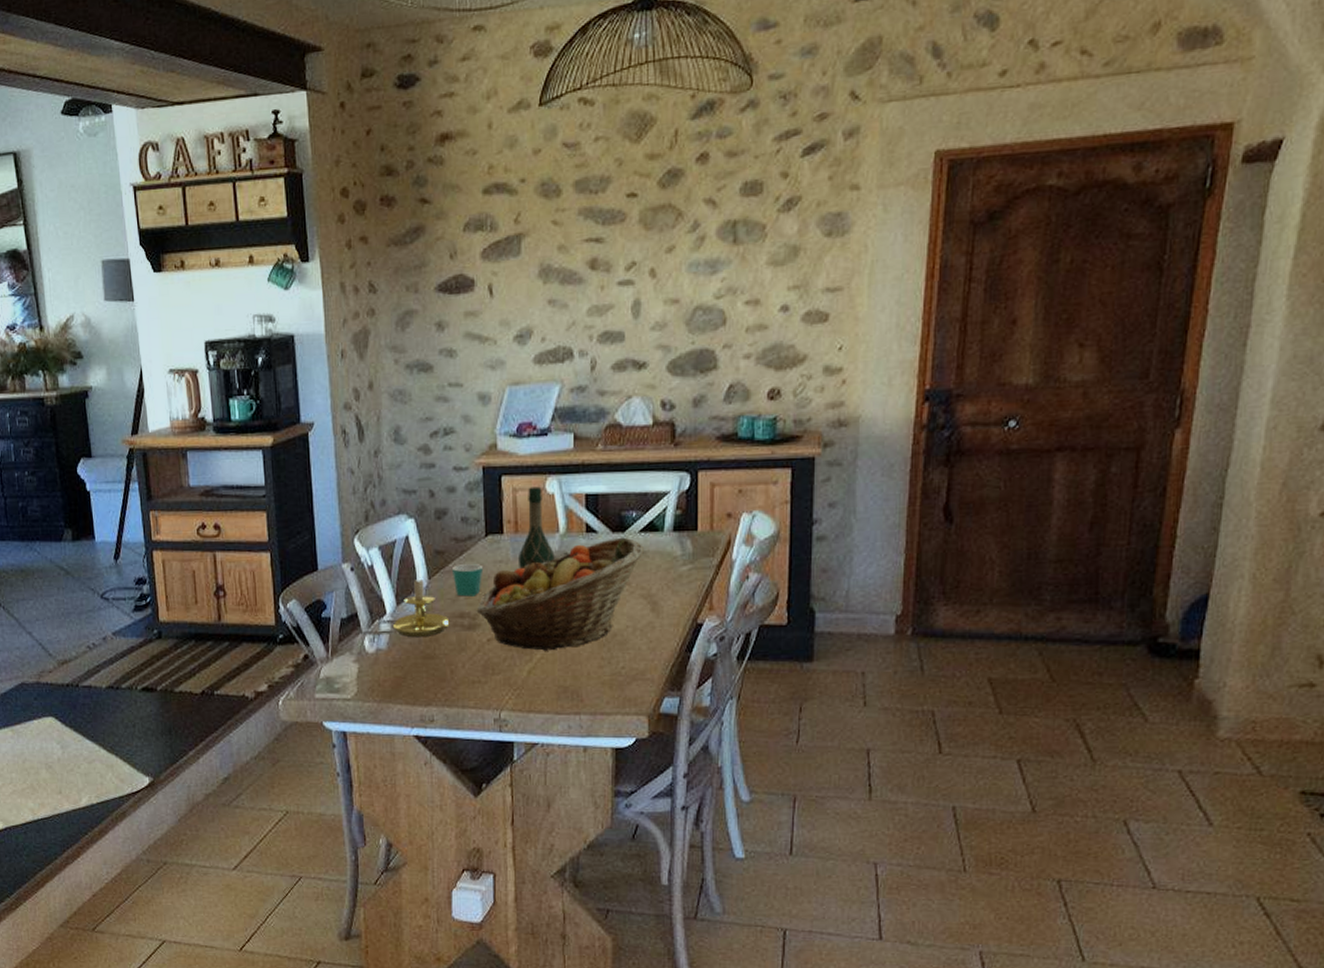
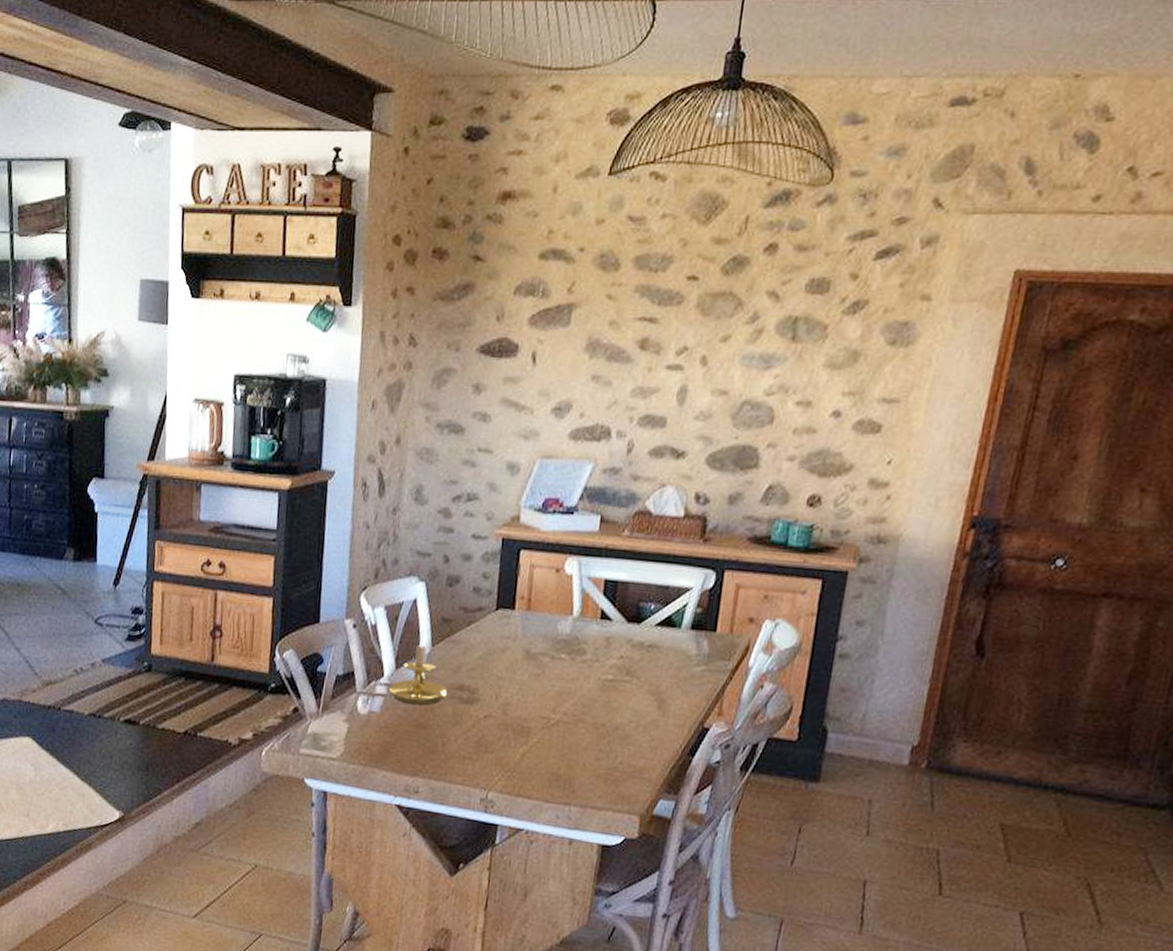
mug: present [451,564,484,597] -> none [456,635,490,670]
fruit basket: present [476,537,644,651] -> none [476,628,658,736]
wine bottle: present [517,486,555,569] -> none [526,565,565,648]

